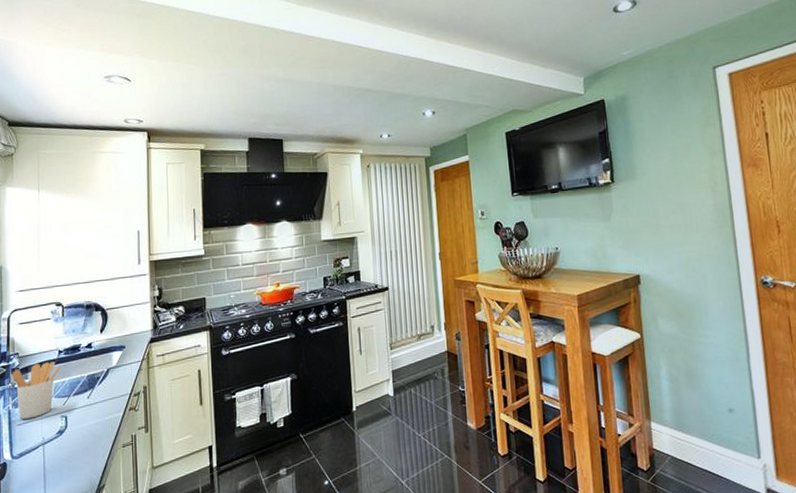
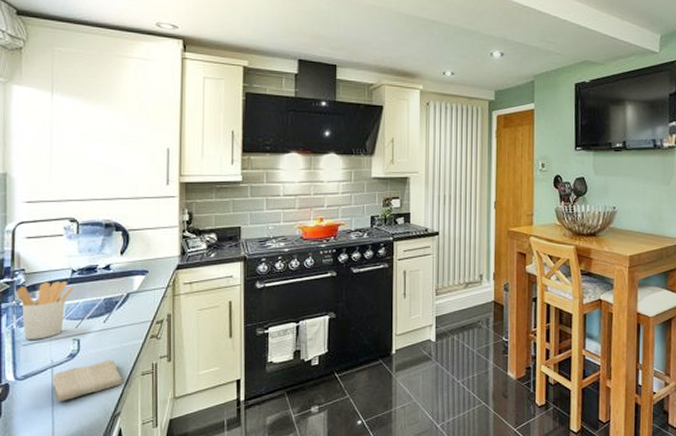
washcloth: none [44,434,106,477] -> present [53,360,123,401]

